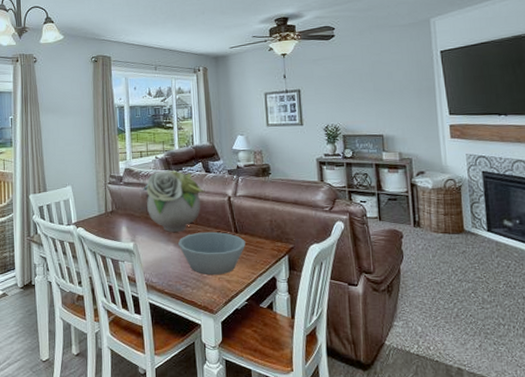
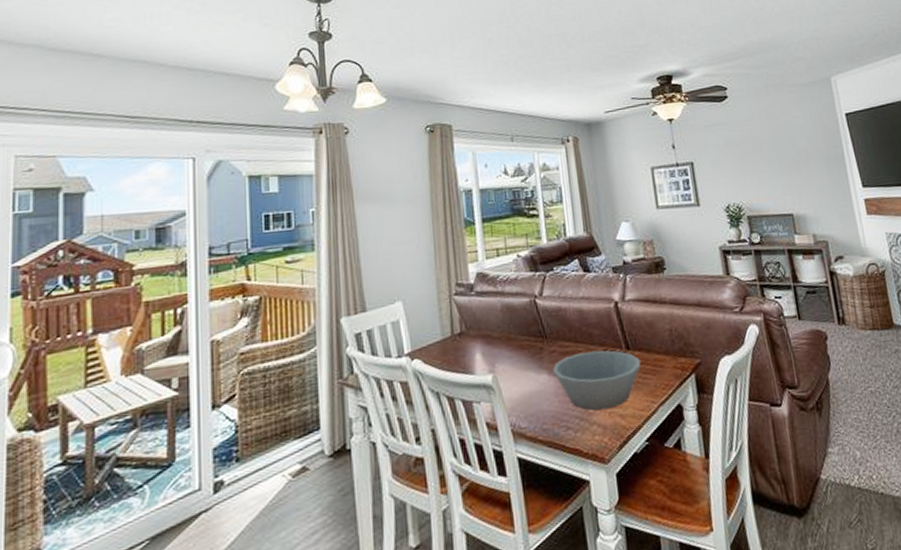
flower arrangement: present [143,170,204,233] -> none [502,270,583,356]

